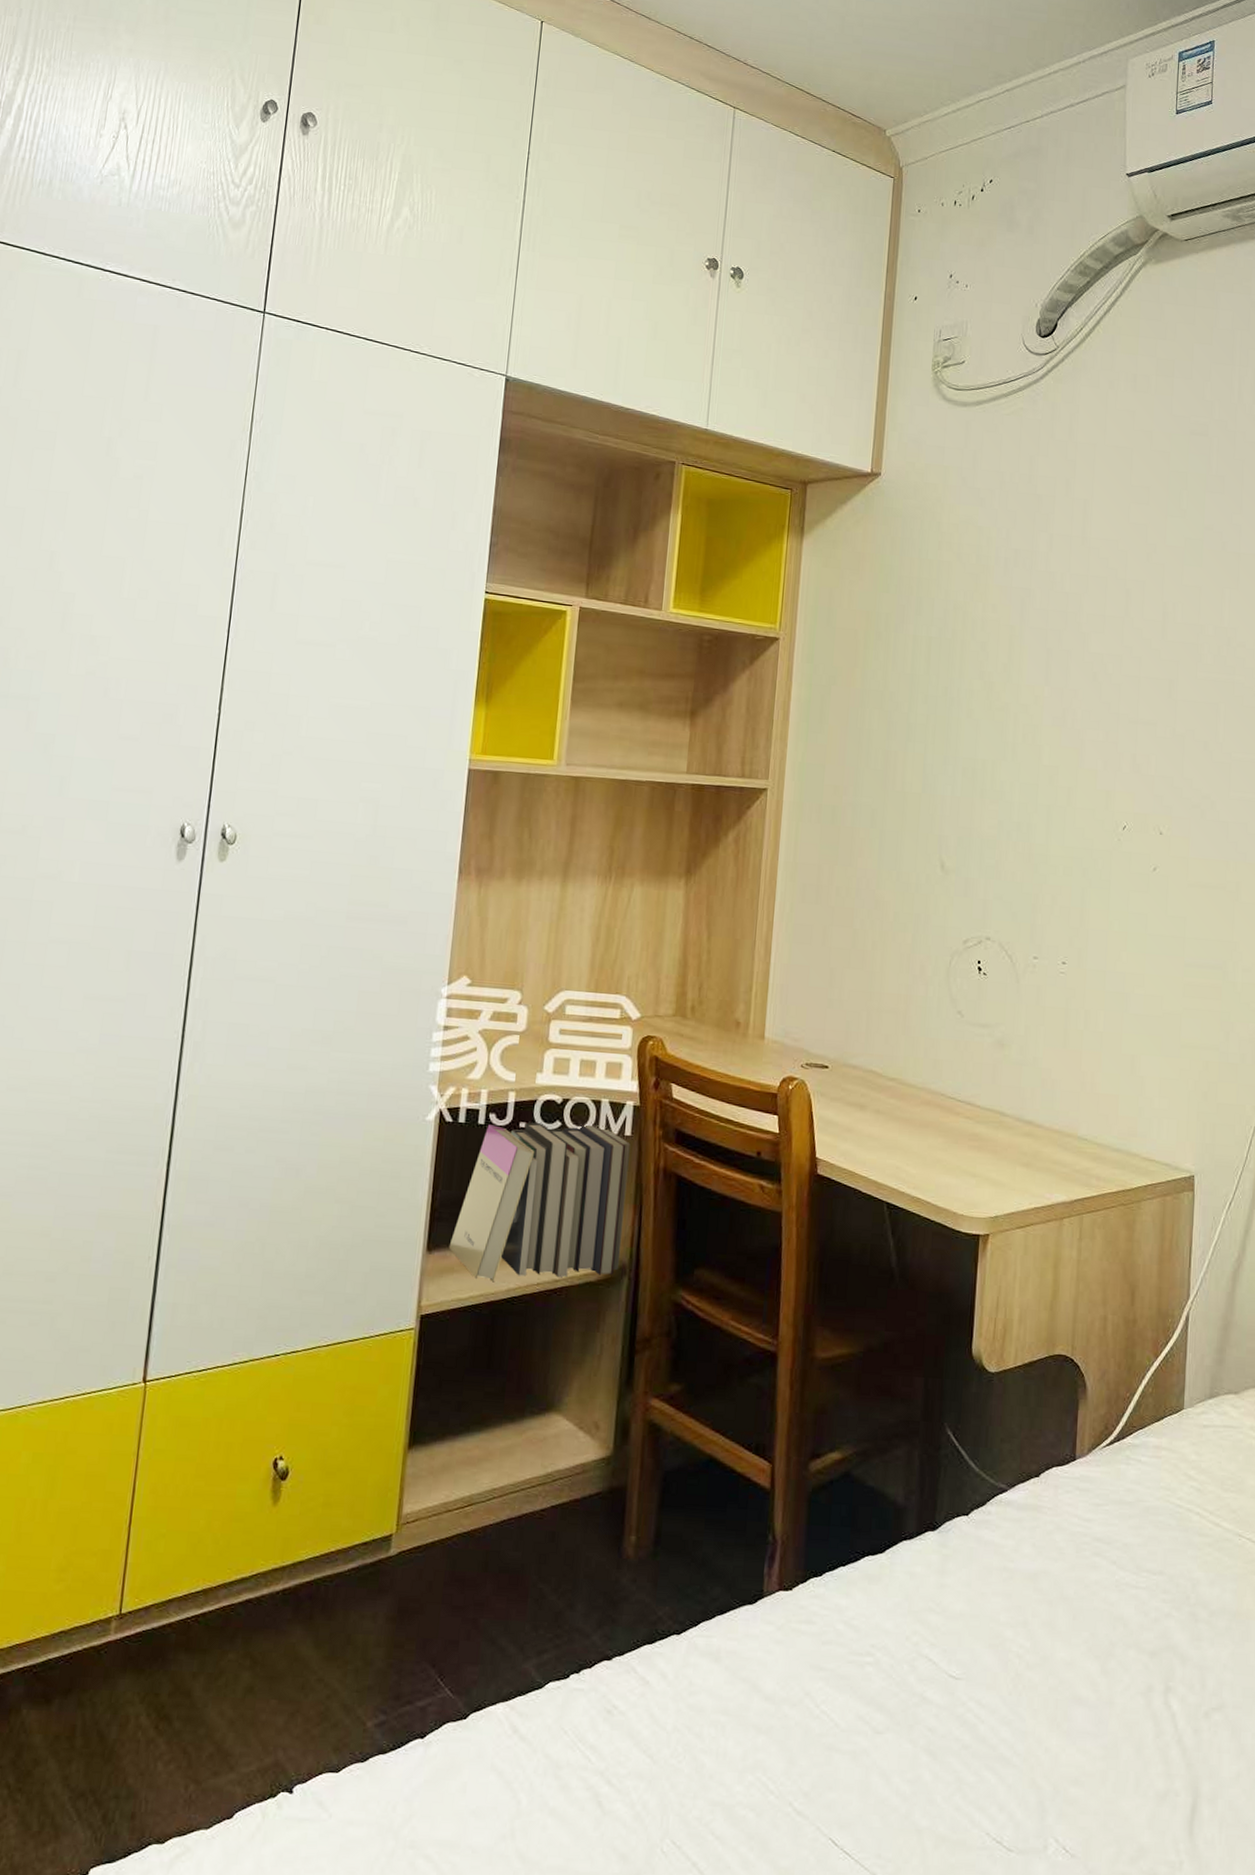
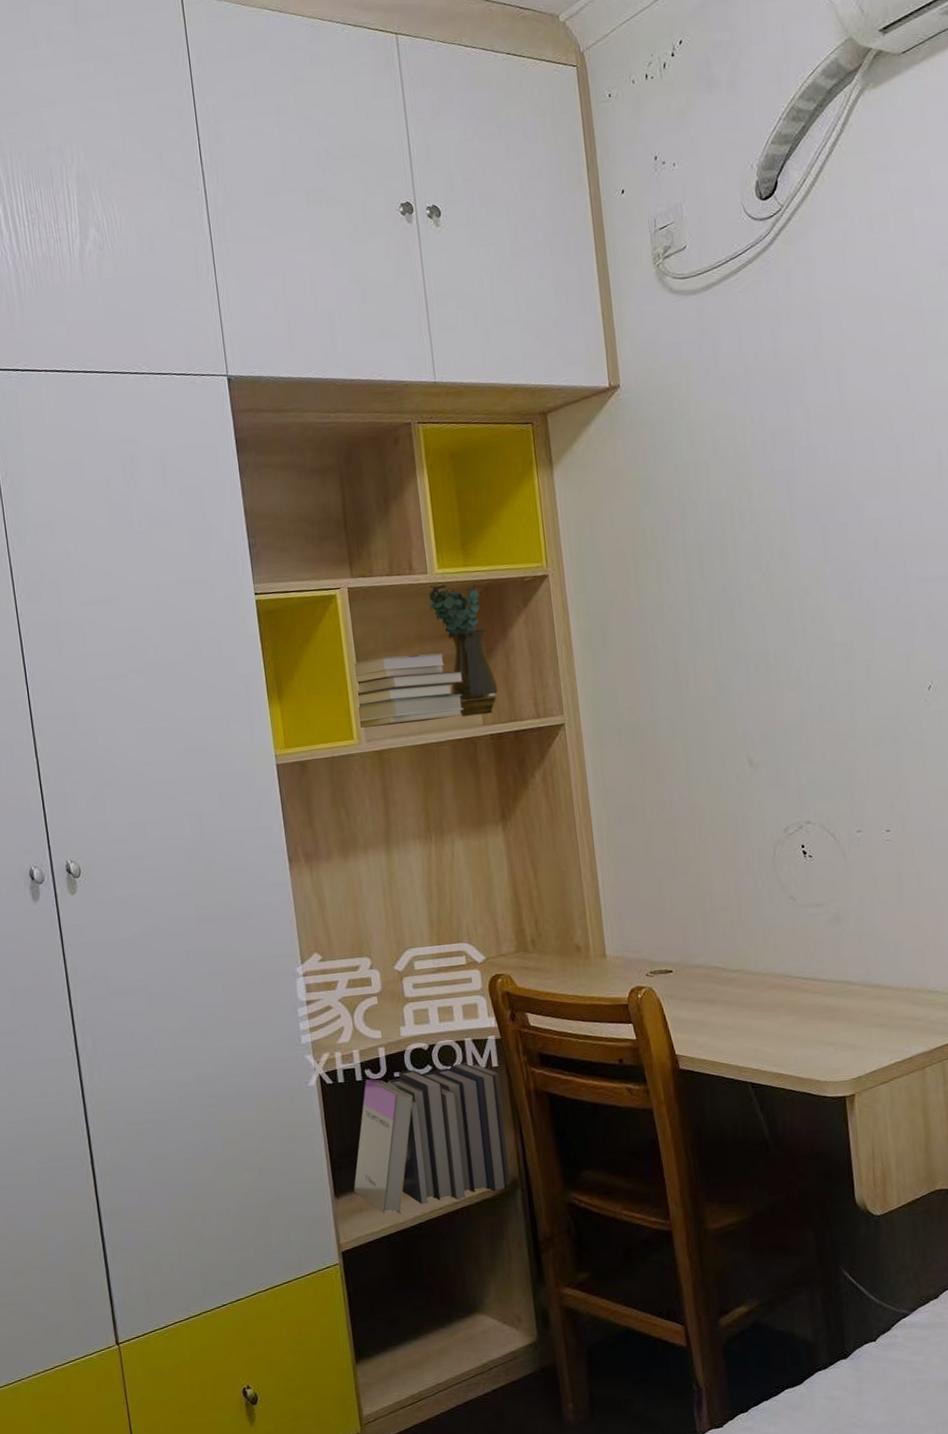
books: none [563,683,678,759] -> present [352,653,465,728]
vase: none [656,622,709,764] -> present [429,583,498,717]

